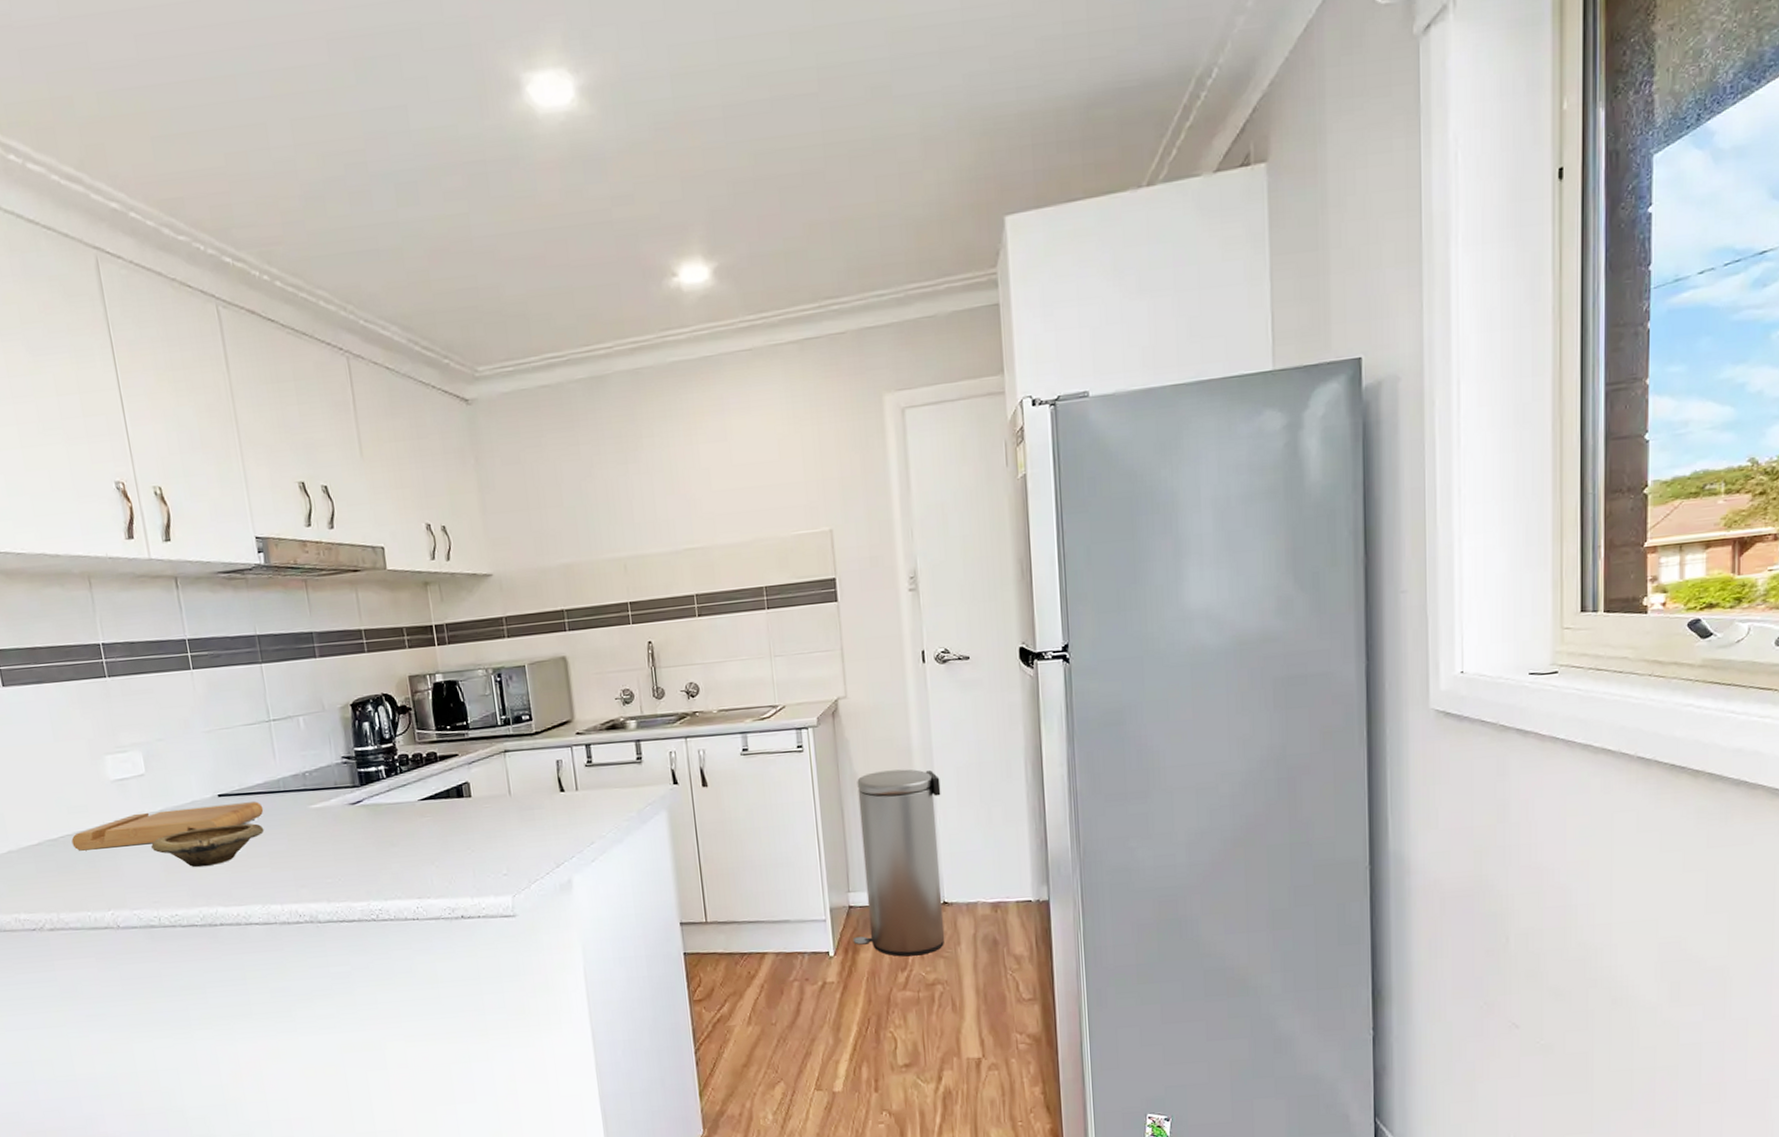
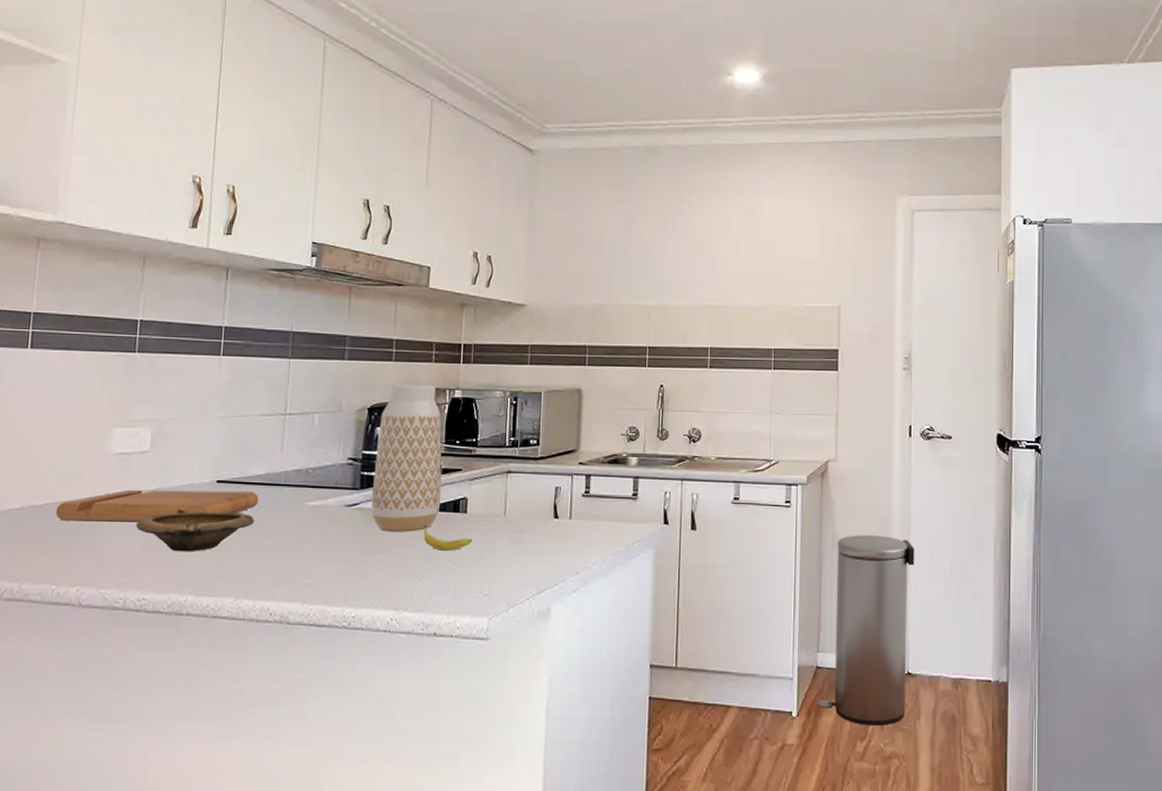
vase: none [365,671,444,825] -> present [371,384,442,532]
fruit: none [431,814,483,837] -> present [423,526,473,551]

